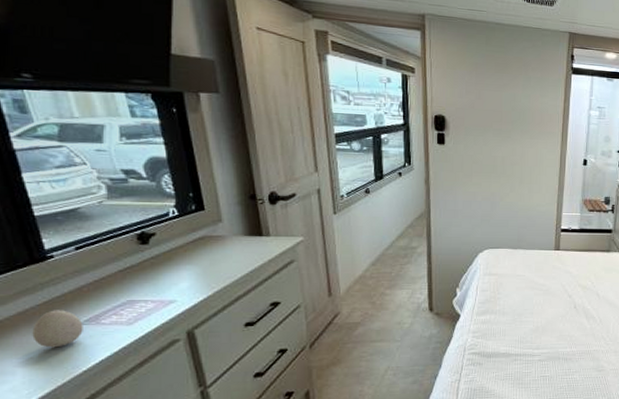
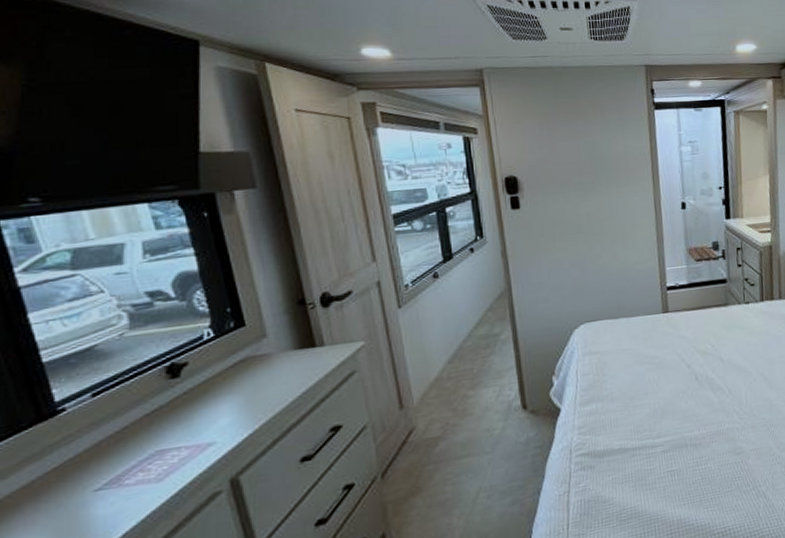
decorative egg: present [32,310,83,348] -> none [39,474,102,527]

